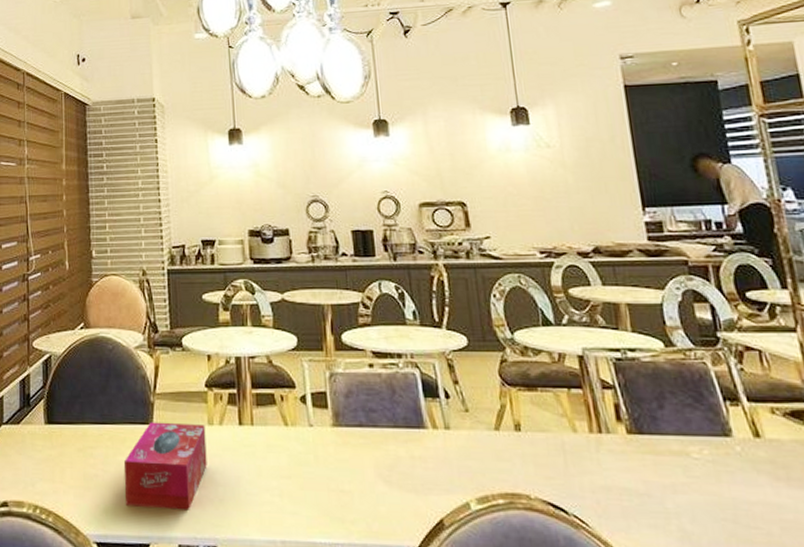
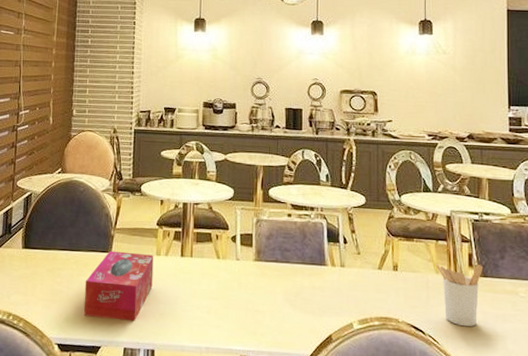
utensil holder: none [571,418,637,502] -> present [436,263,484,327]

